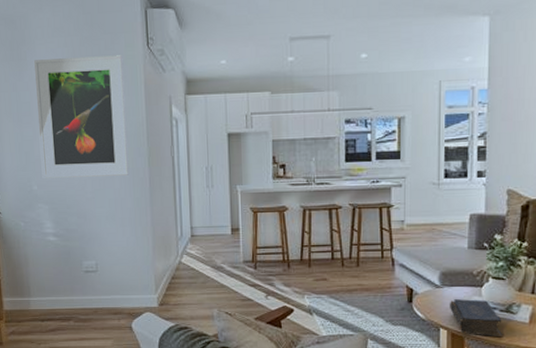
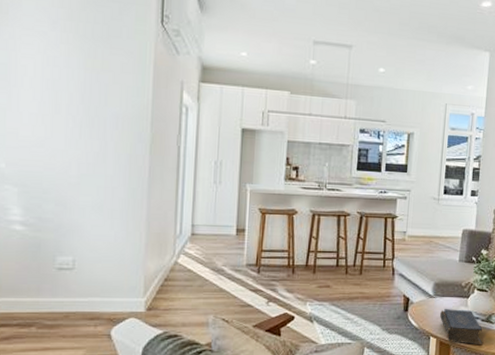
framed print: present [34,55,130,178] -> none [13,16,132,162]

